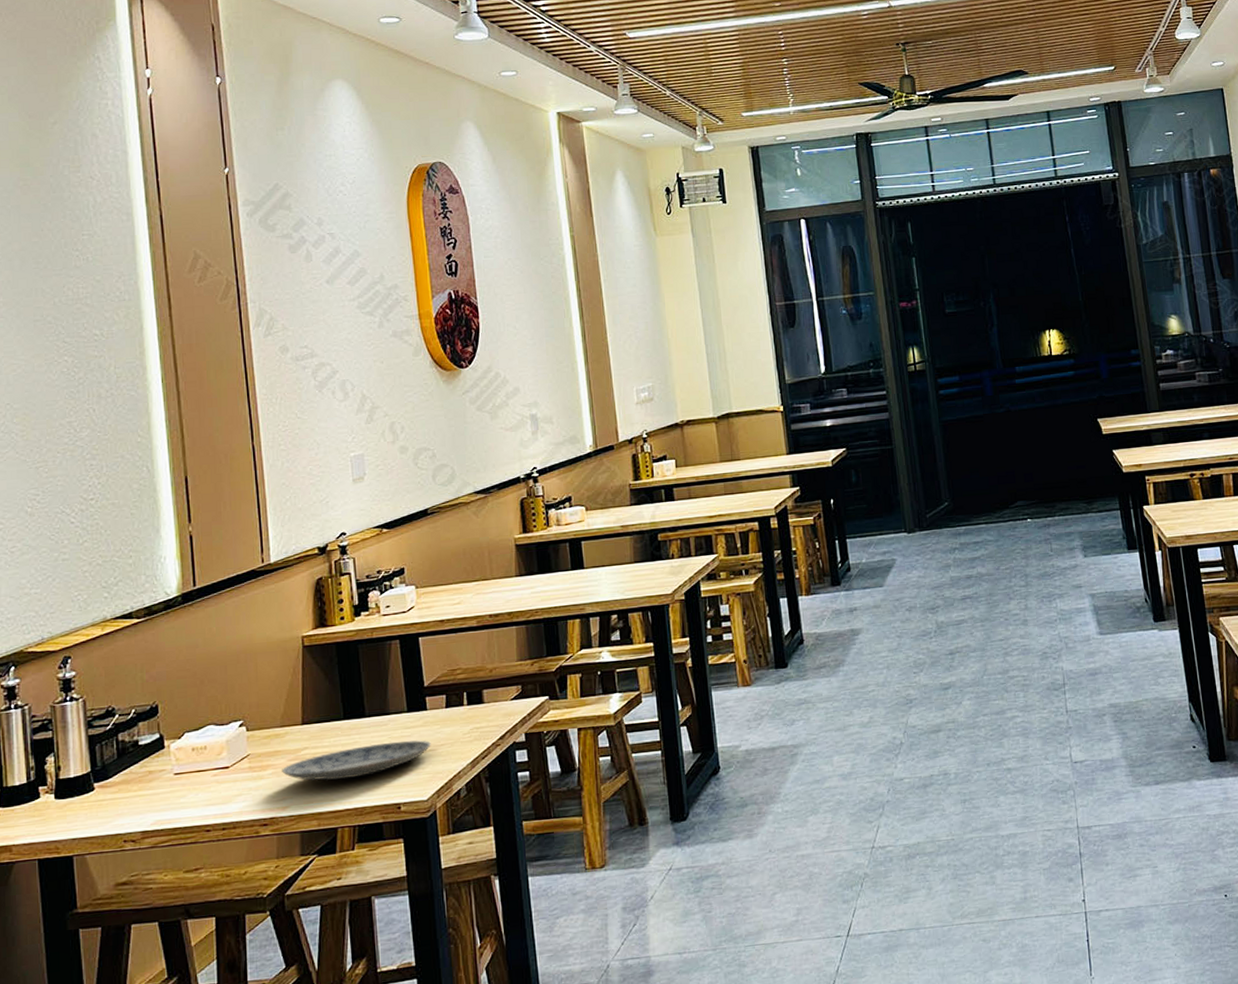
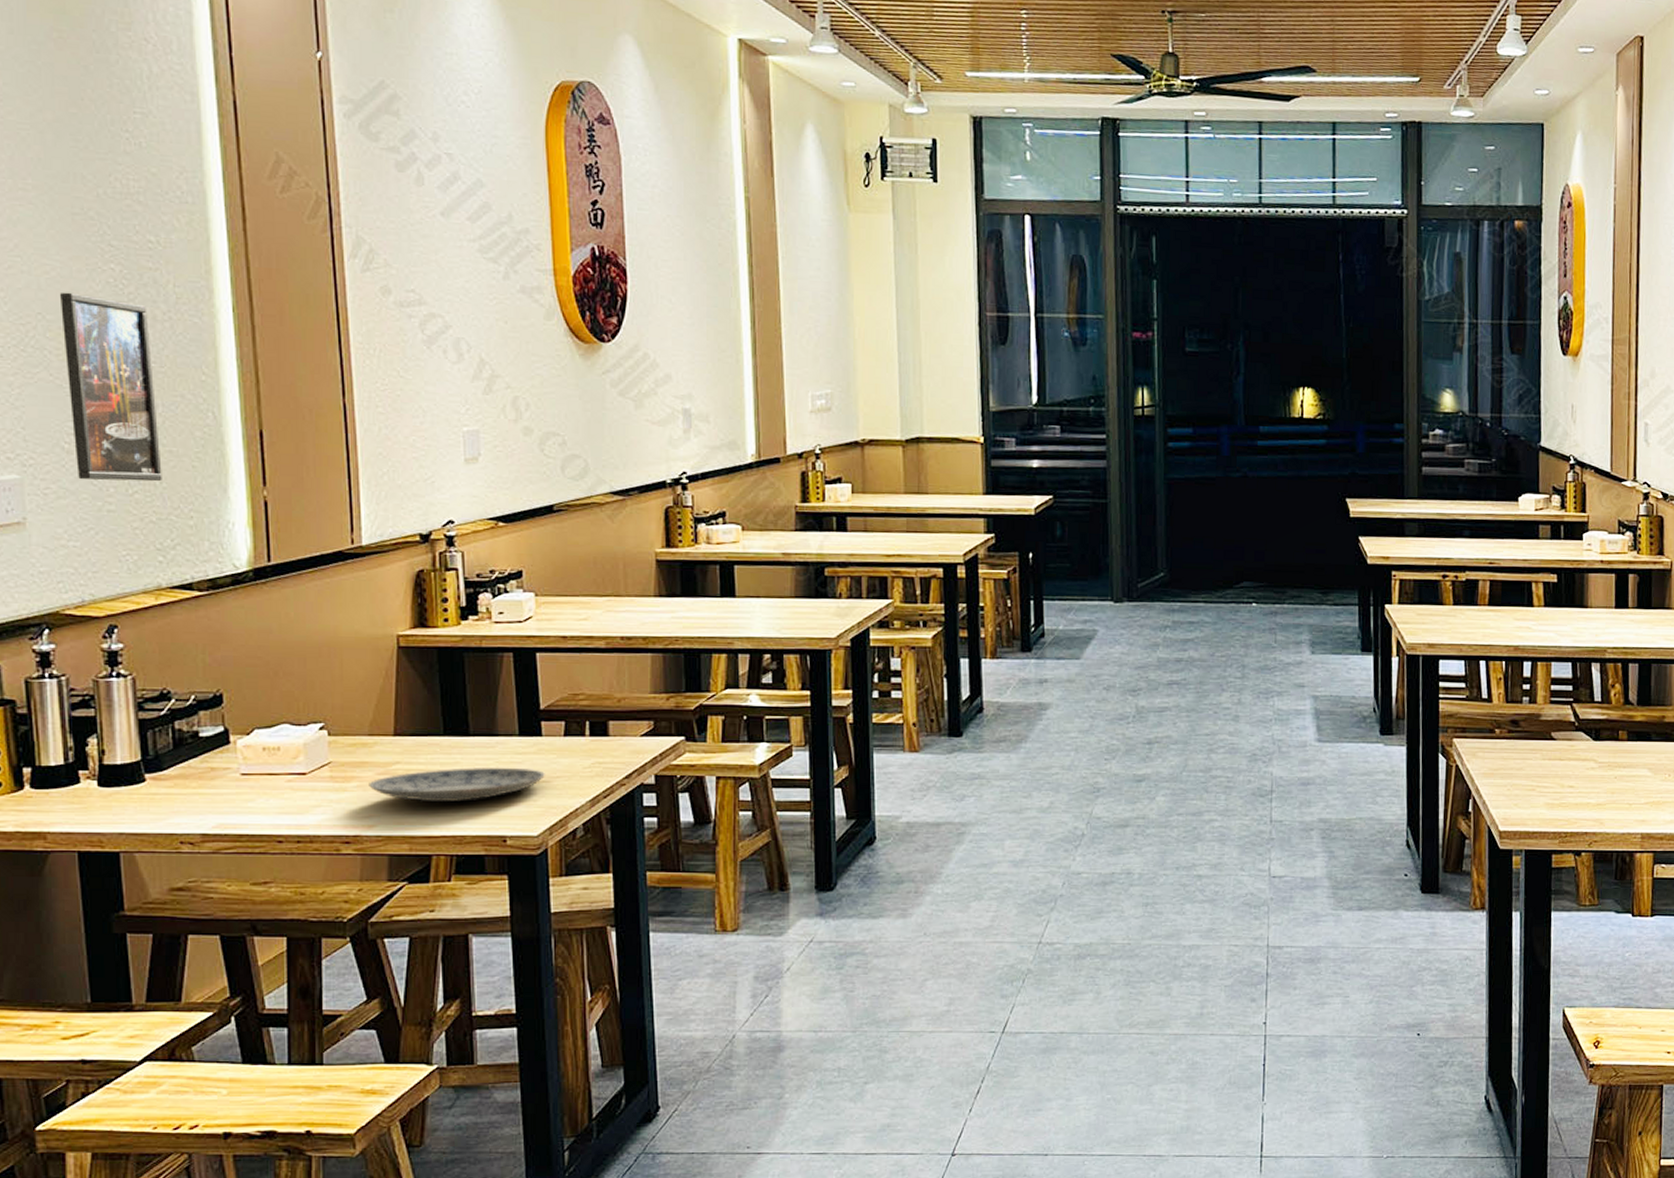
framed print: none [24,384,107,537] -> present [59,292,162,482]

